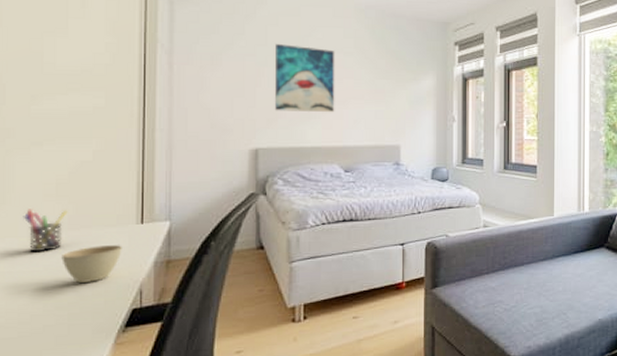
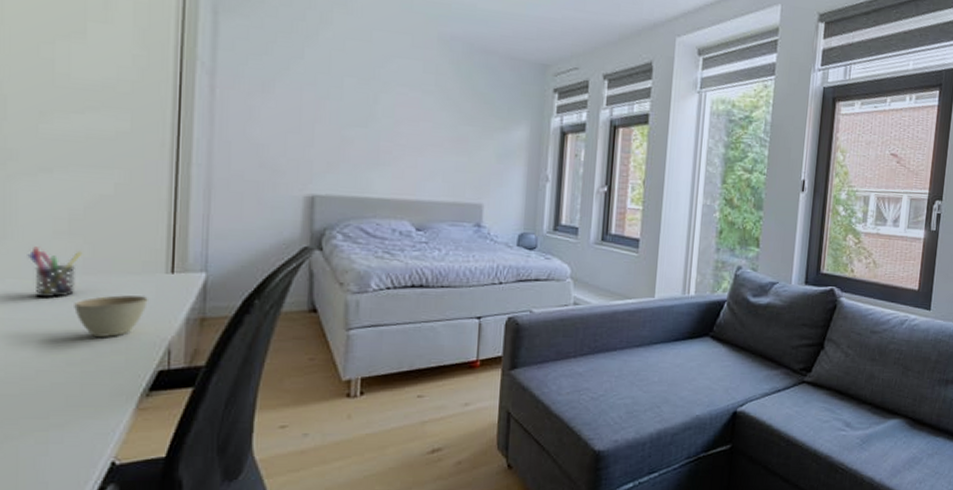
wall art: present [275,44,335,113] -> none [337,73,412,161]

